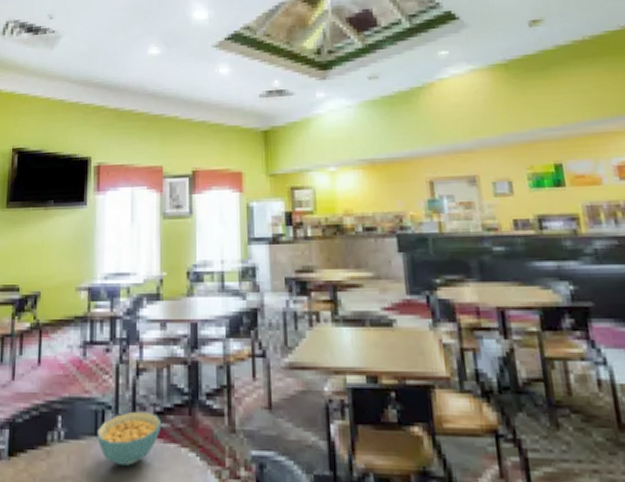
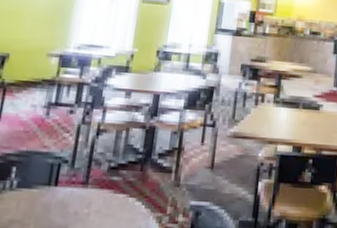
cereal bowl: present [97,411,161,466] -> none [50,165,114,212]

